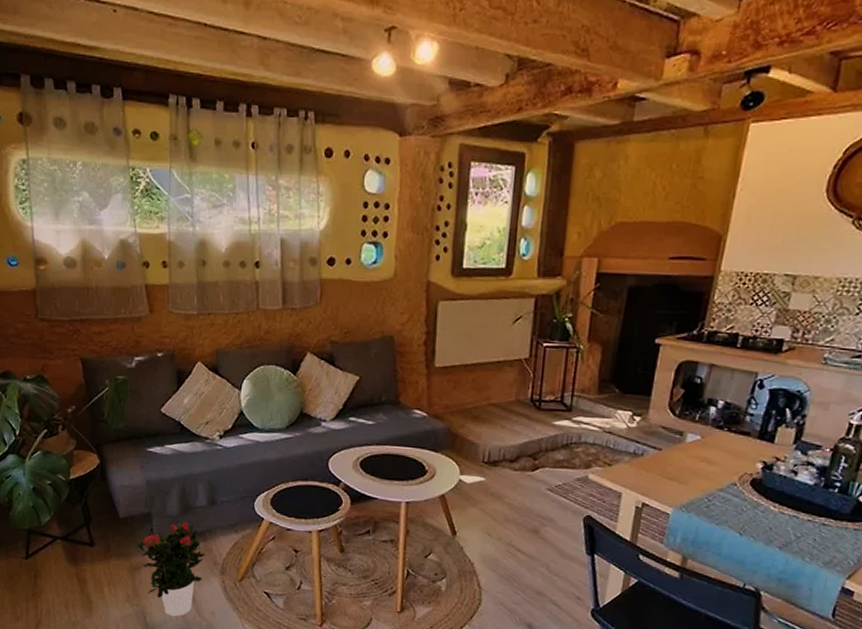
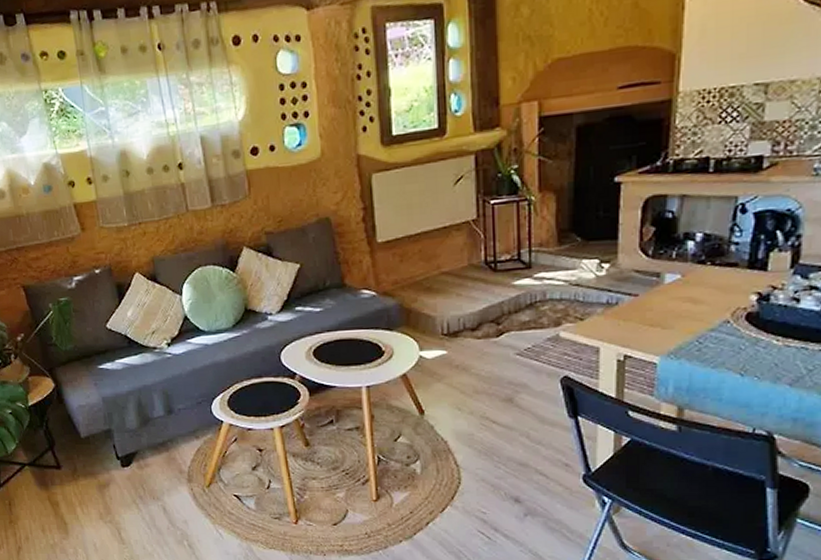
potted flower: present [136,521,206,617] -> none [101,434,170,530]

